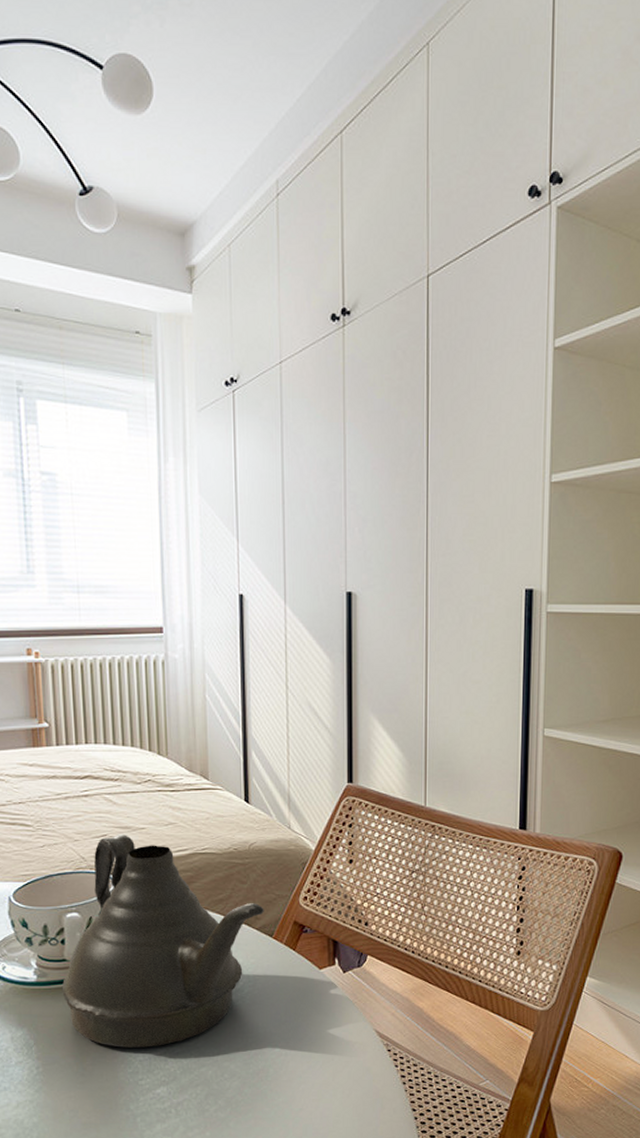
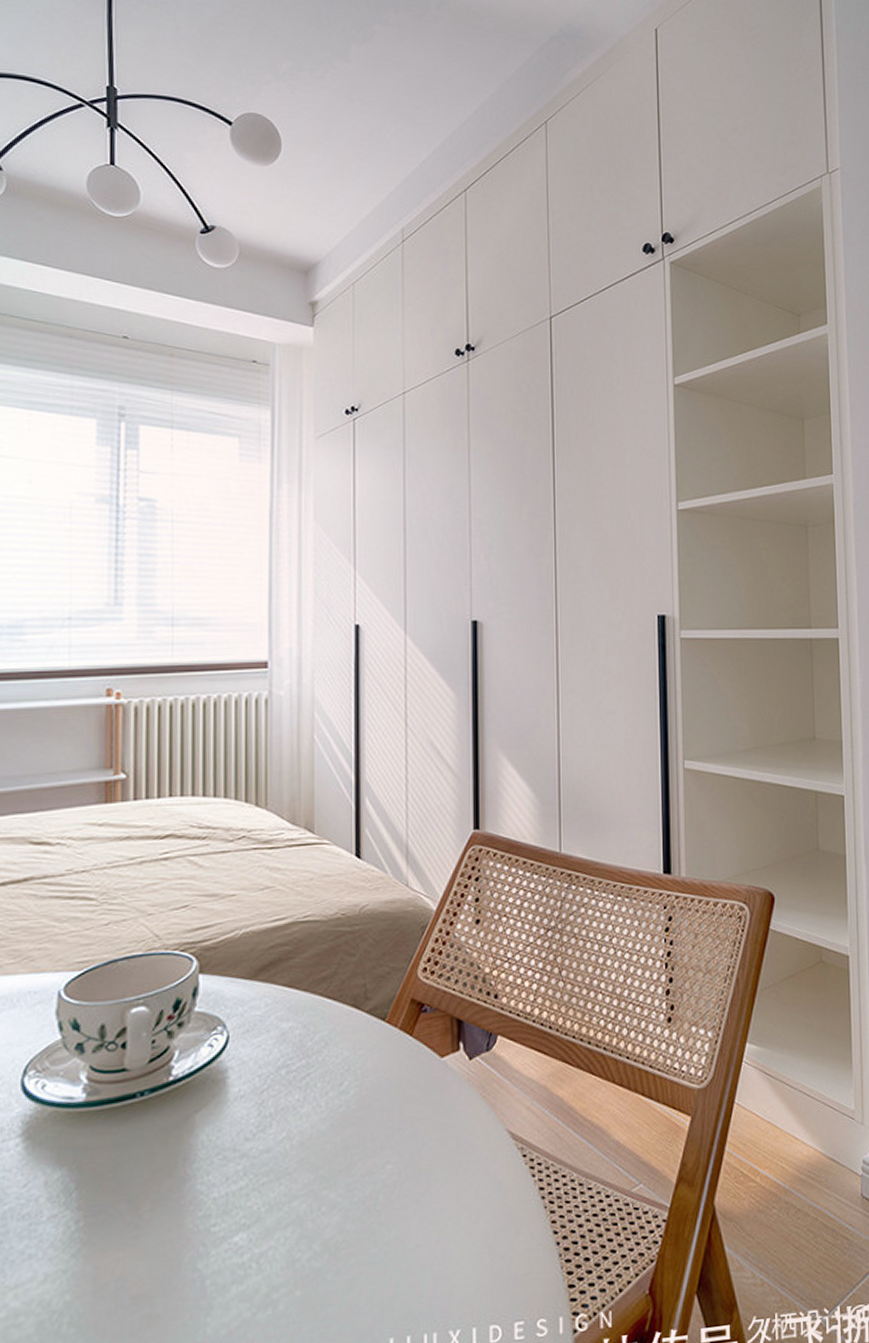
teapot: present [61,833,264,1048] -> none [117,902,376,1183]

